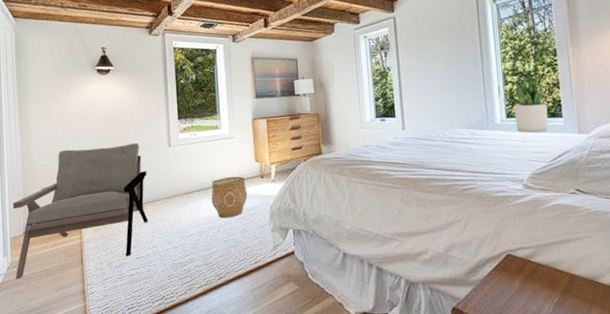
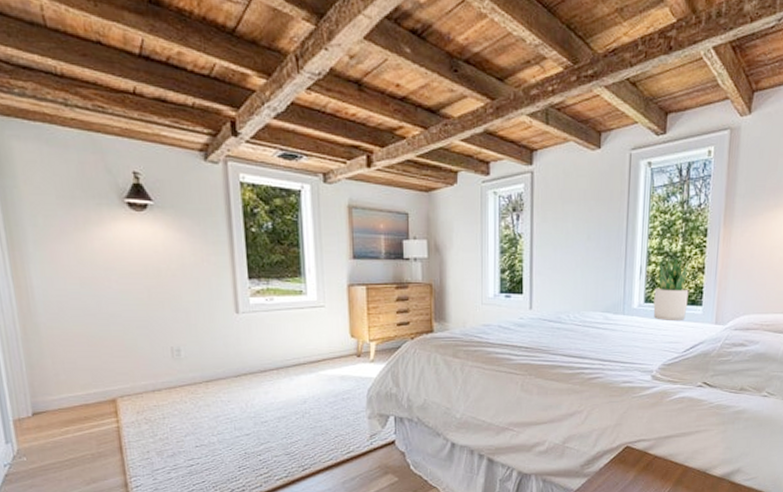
armchair: present [12,143,148,280] -> none [12,306,210,471]
basket: present [211,176,248,218] -> none [293,353,340,402]

